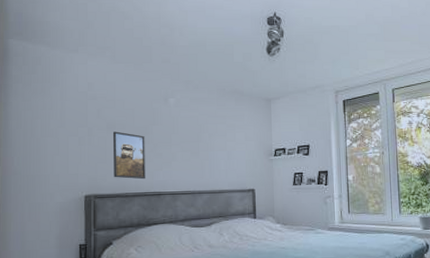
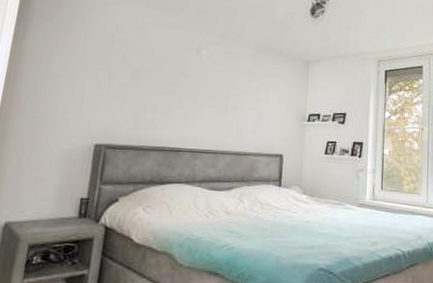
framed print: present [113,131,145,180] -> none [130,78,171,133]

